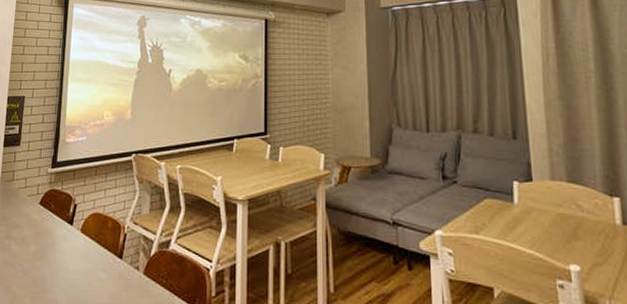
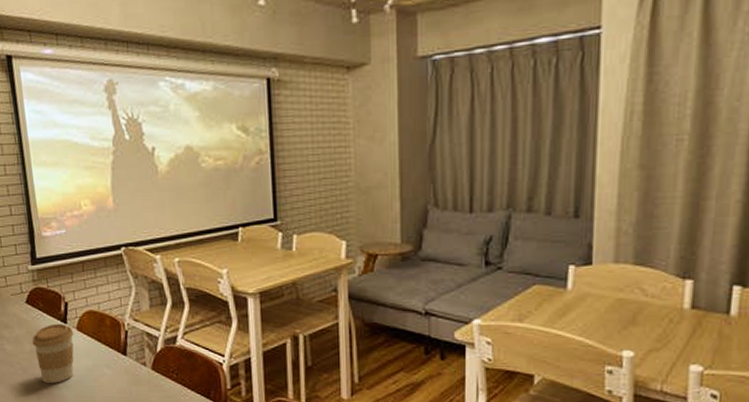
coffee cup: none [37,225,78,288] -> present [32,323,74,384]

